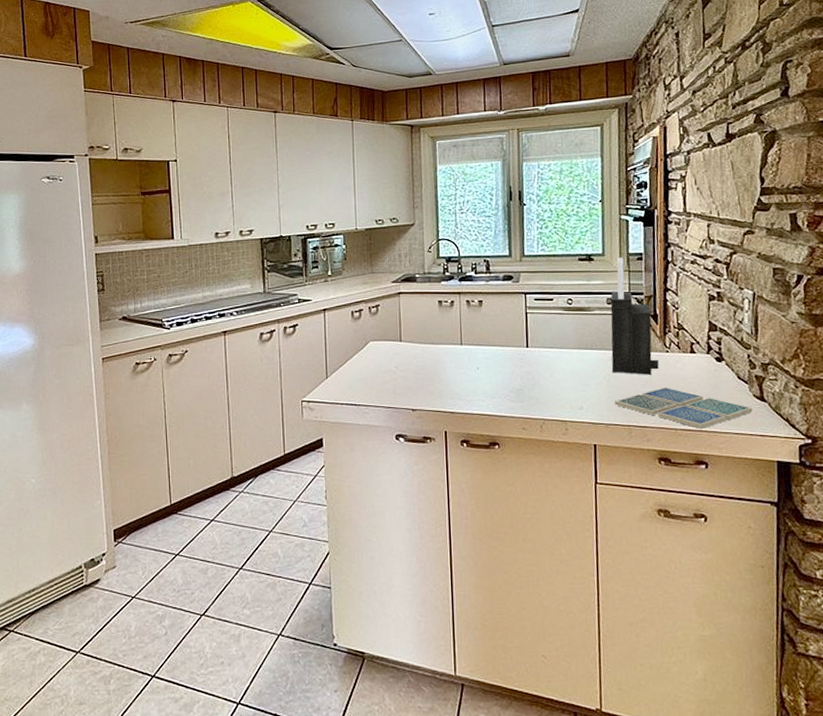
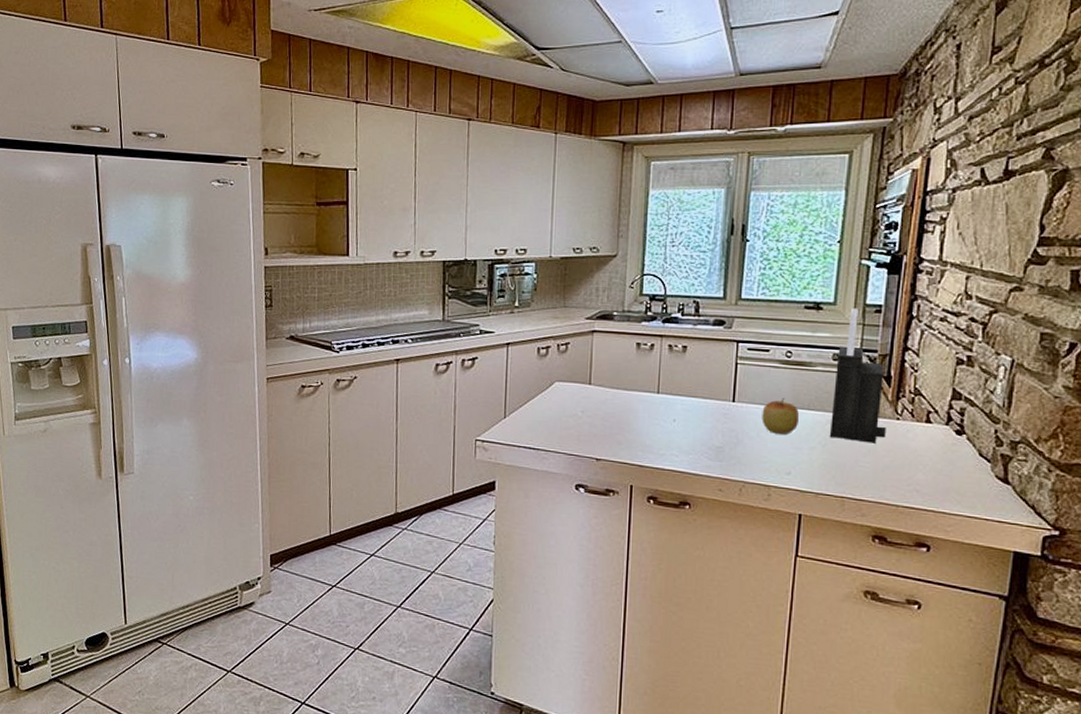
apple: none [552,341,585,373] -> present [762,398,799,434]
drink coaster: present [614,387,753,429] -> none [828,458,992,508]

